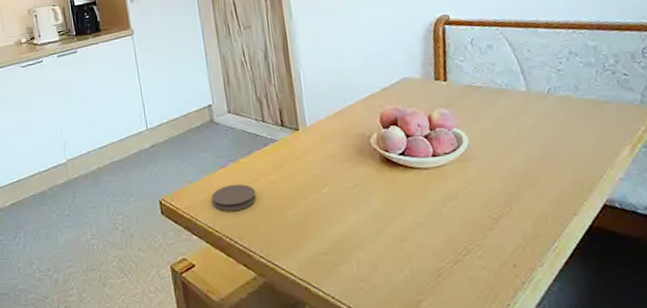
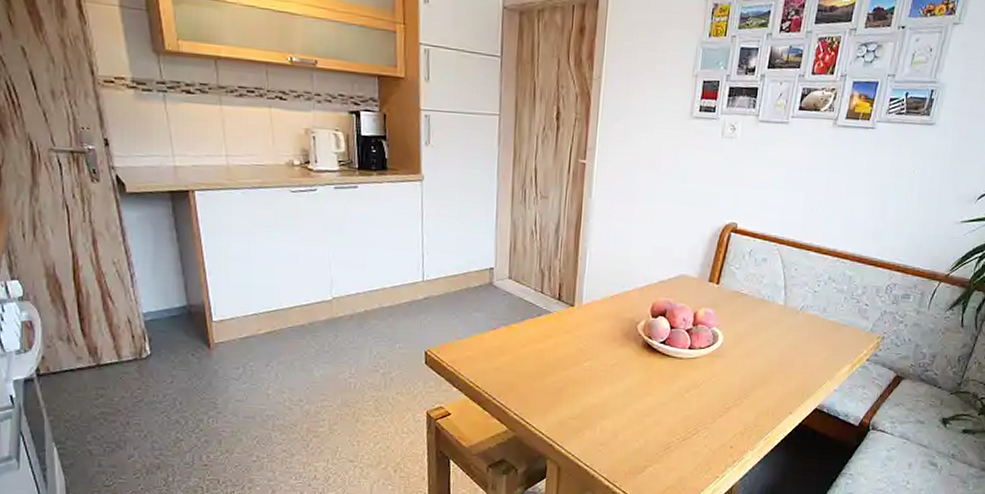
coaster: present [211,184,256,211] -> none [477,346,521,370]

